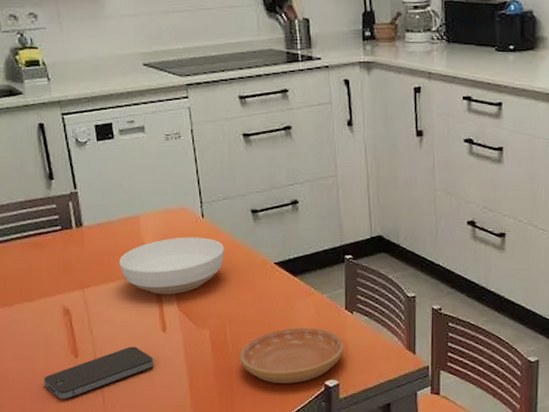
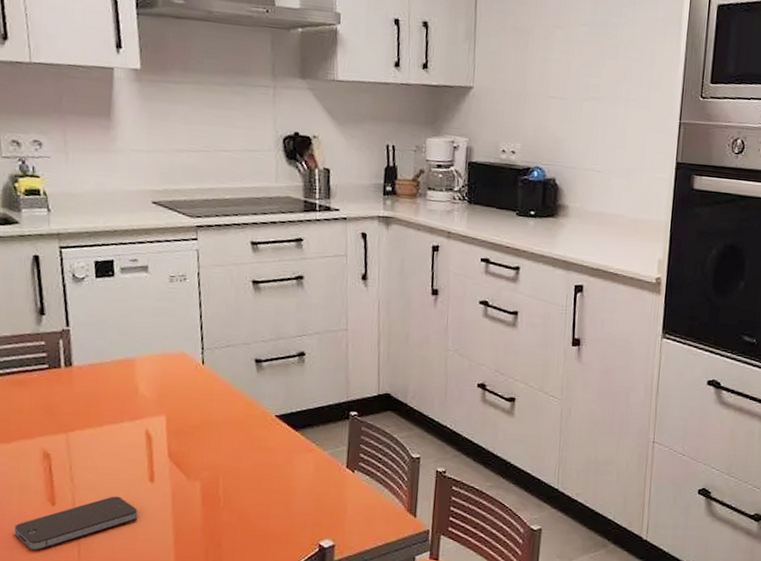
bowl: present [119,237,224,294] -> none [109,383,223,443]
saucer: present [239,327,344,384] -> none [231,484,342,543]

